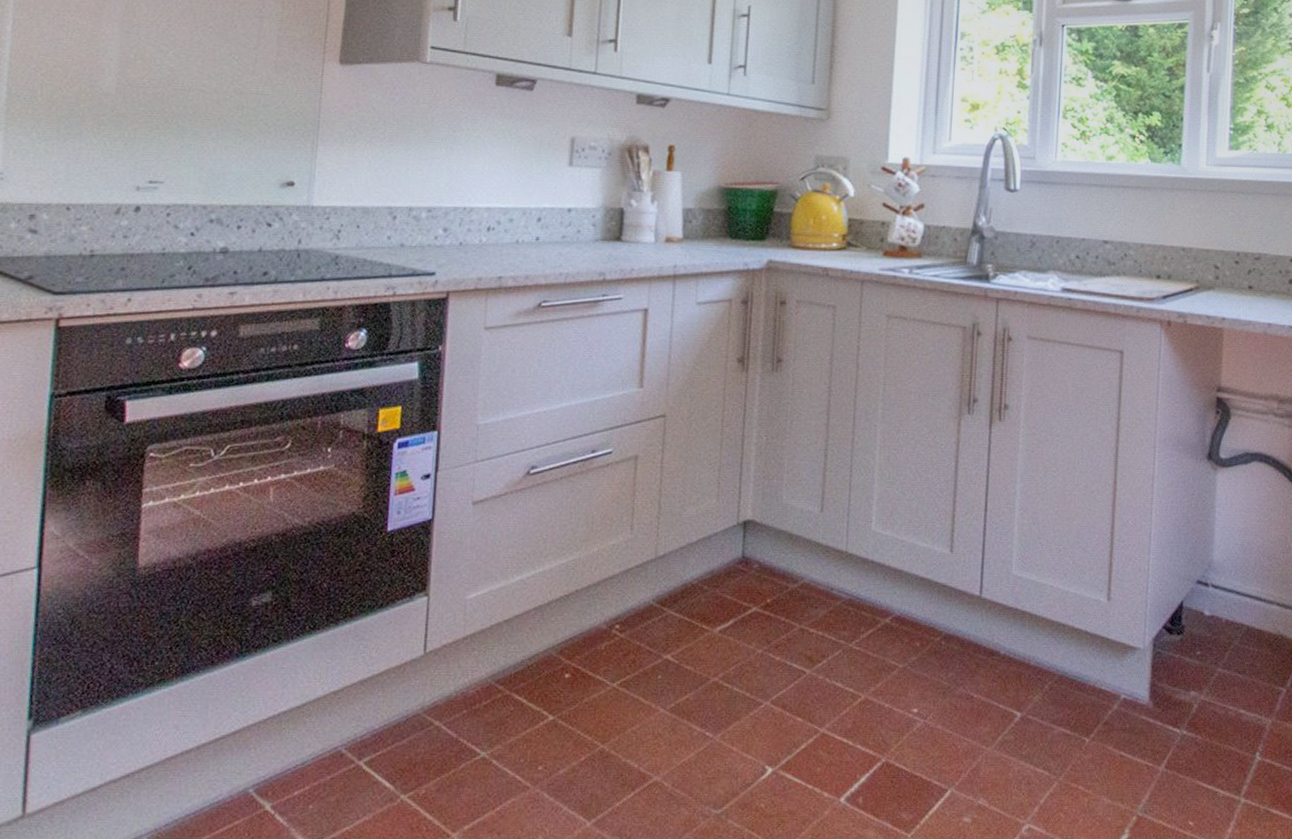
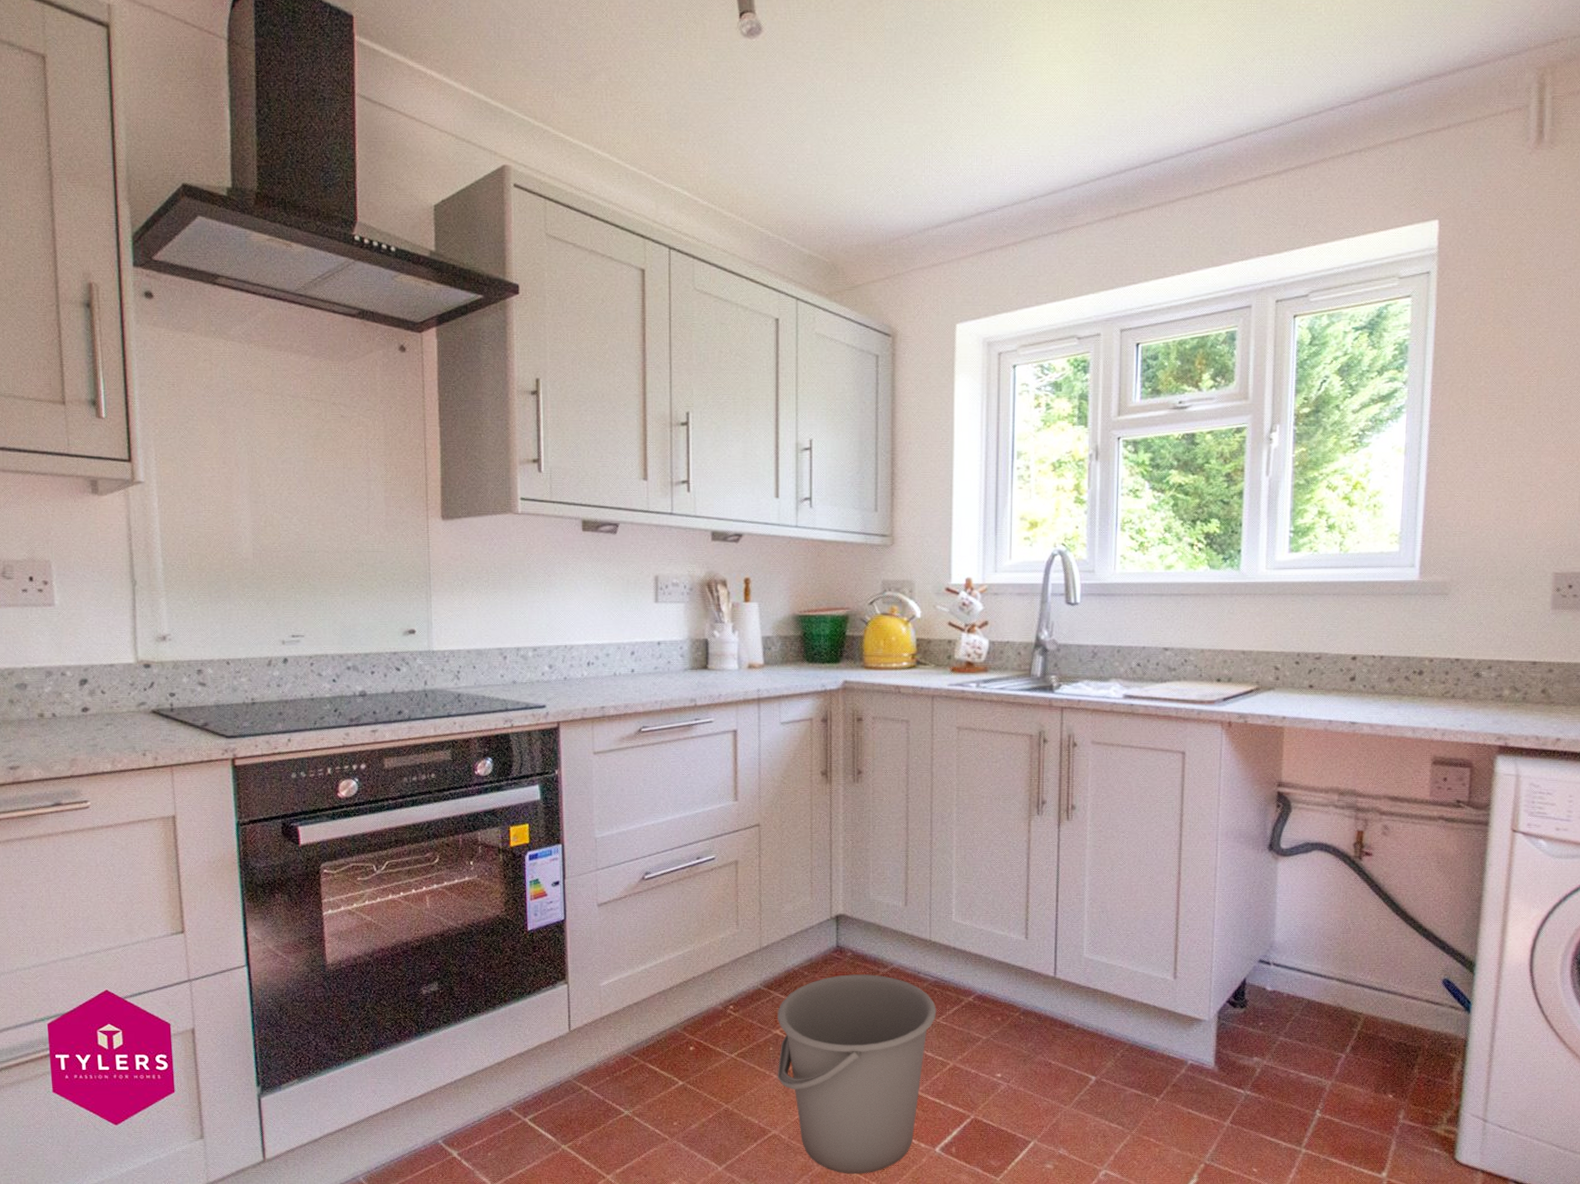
bucket: none [664,590,850,831] -> present [777,974,937,1174]

